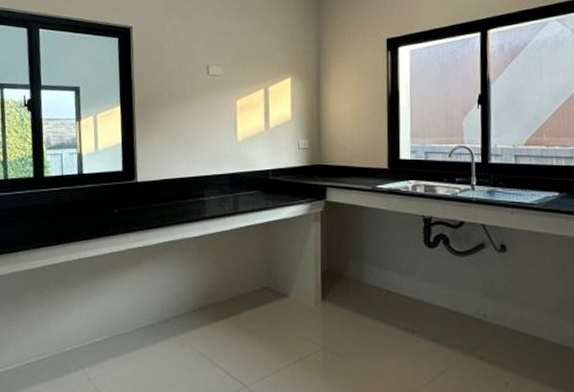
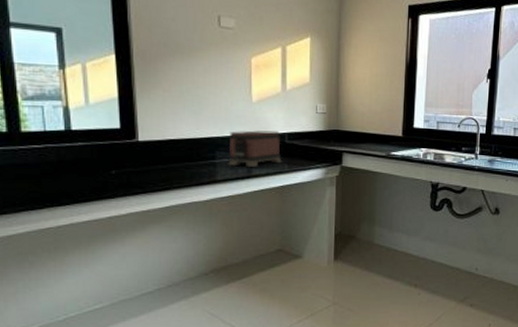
toaster: none [216,168,266,205] -> present [228,130,282,168]

